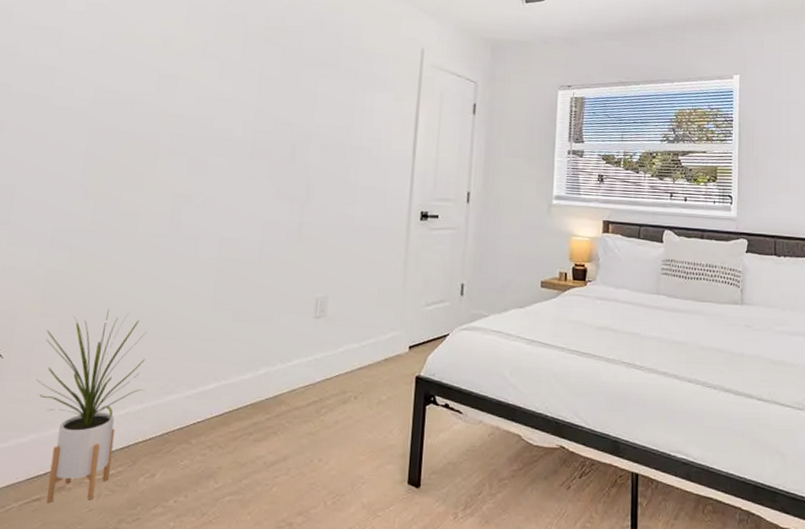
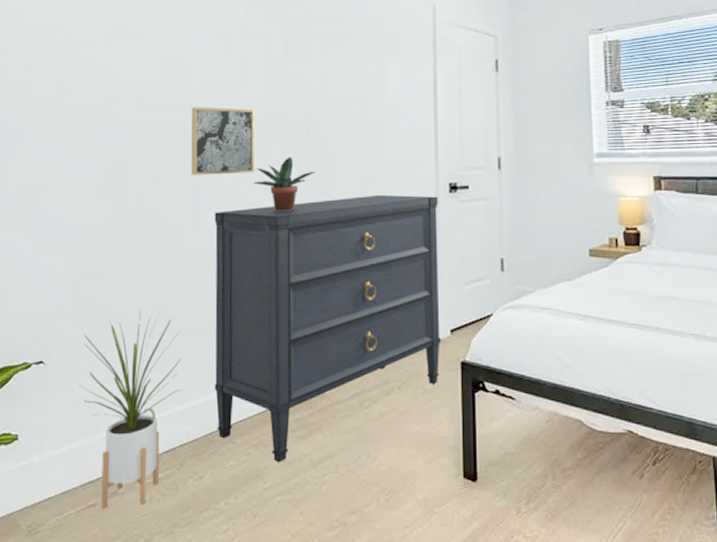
wall art: none [174,119,243,187] -> present [191,107,255,176]
dresser: none [174,216,410,464] -> present [214,194,442,463]
potted plant: none [235,174,297,225] -> present [254,156,316,211]

